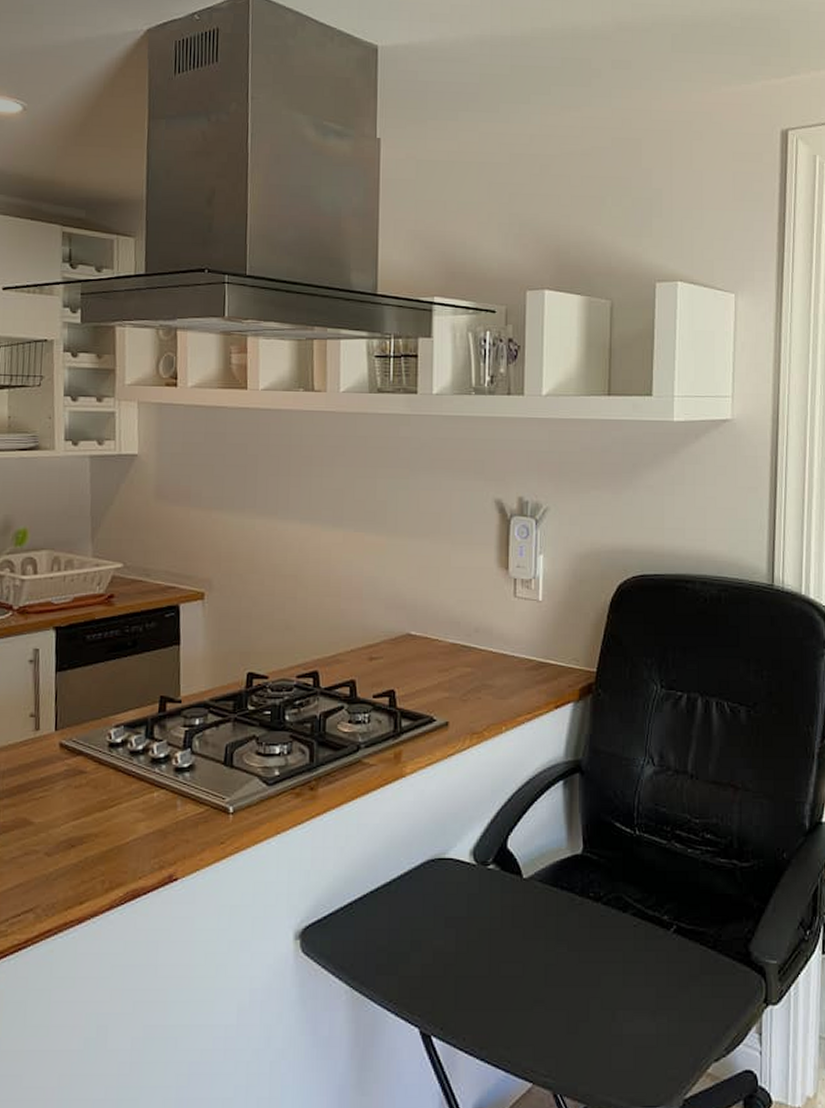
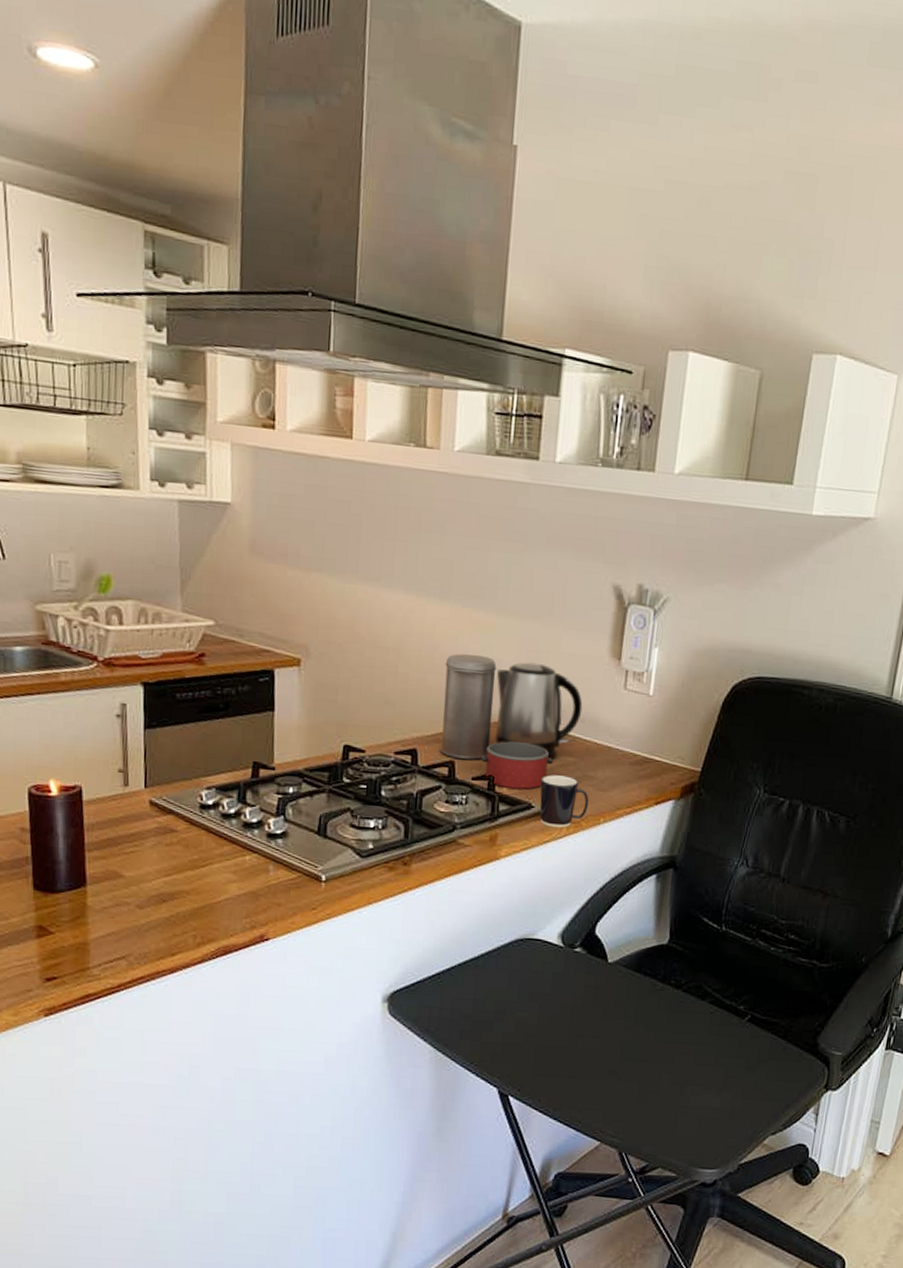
canister: none [340,576,391,678] -> present [440,654,497,761]
cooking pot: none [380,657,452,703] -> present [480,741,554,790]
kettle: none [391,578,476,671] -> present [495,662,583,759]
mug: none [440,686,489,740] -> present [540,774,589,828]

